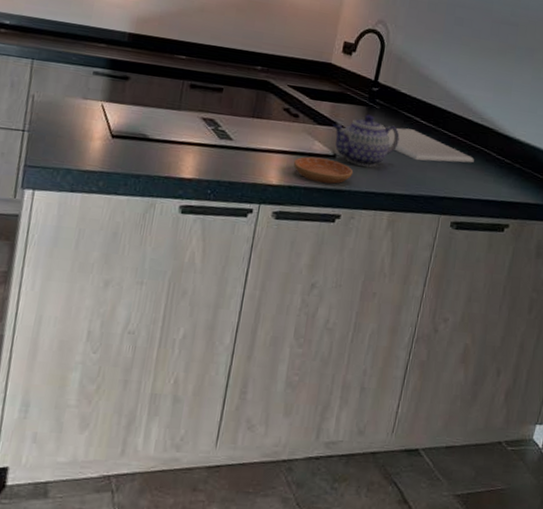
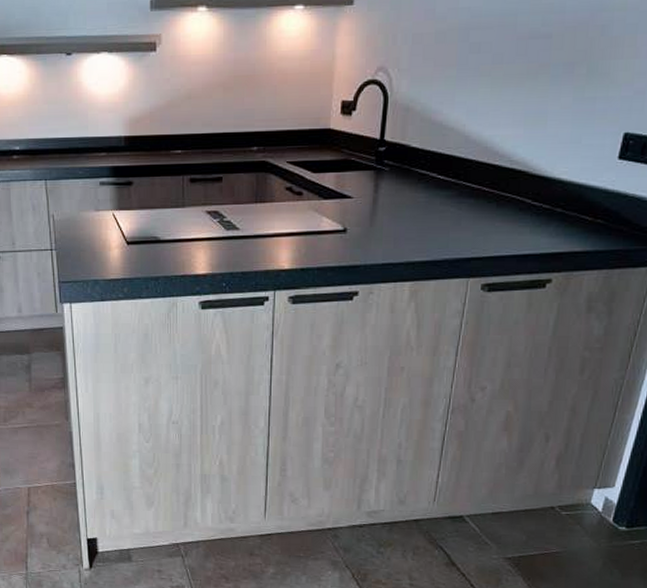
saucer: present [293,156,354,184] -> none [303,234,367,260]
teapot: present [333,114,400,168] -> none [340,179,415,238]
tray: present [383,126,474,163] -> none [395,187,505,222]

